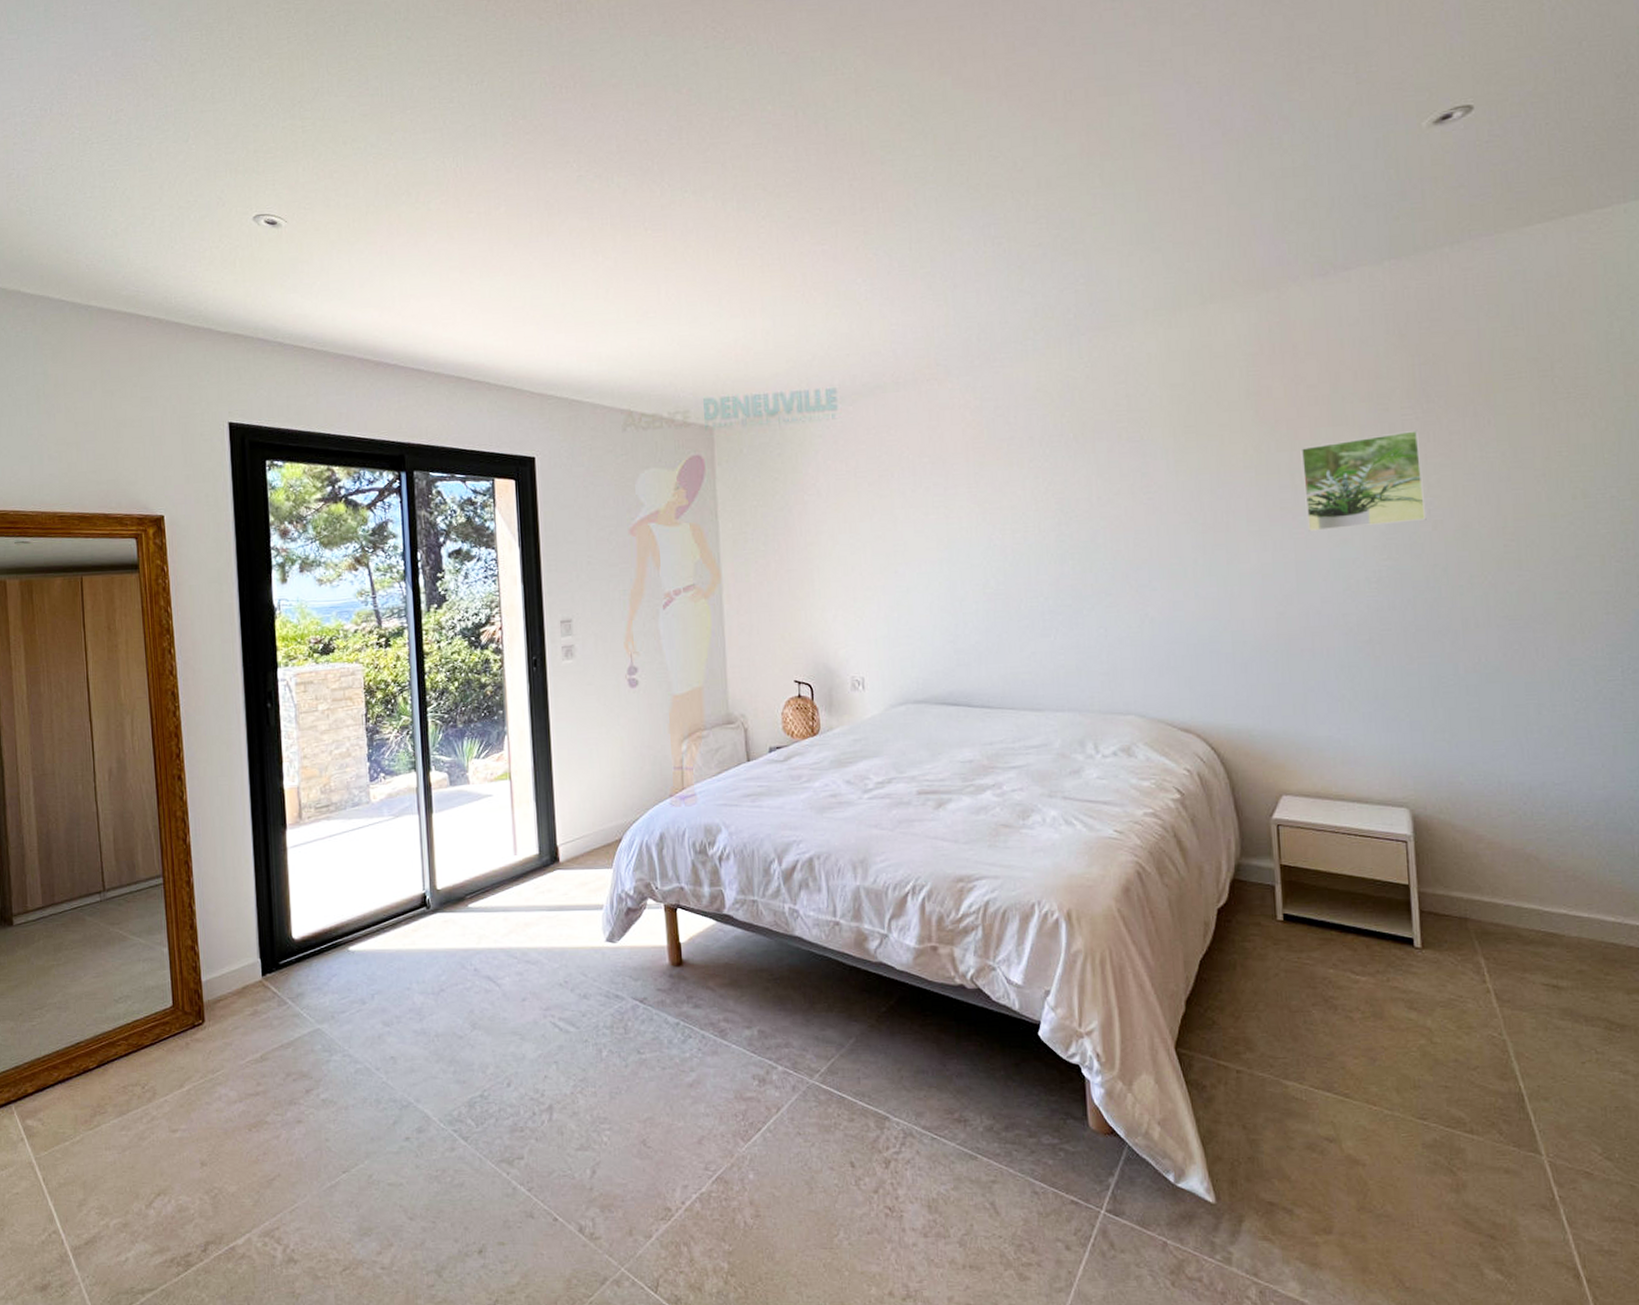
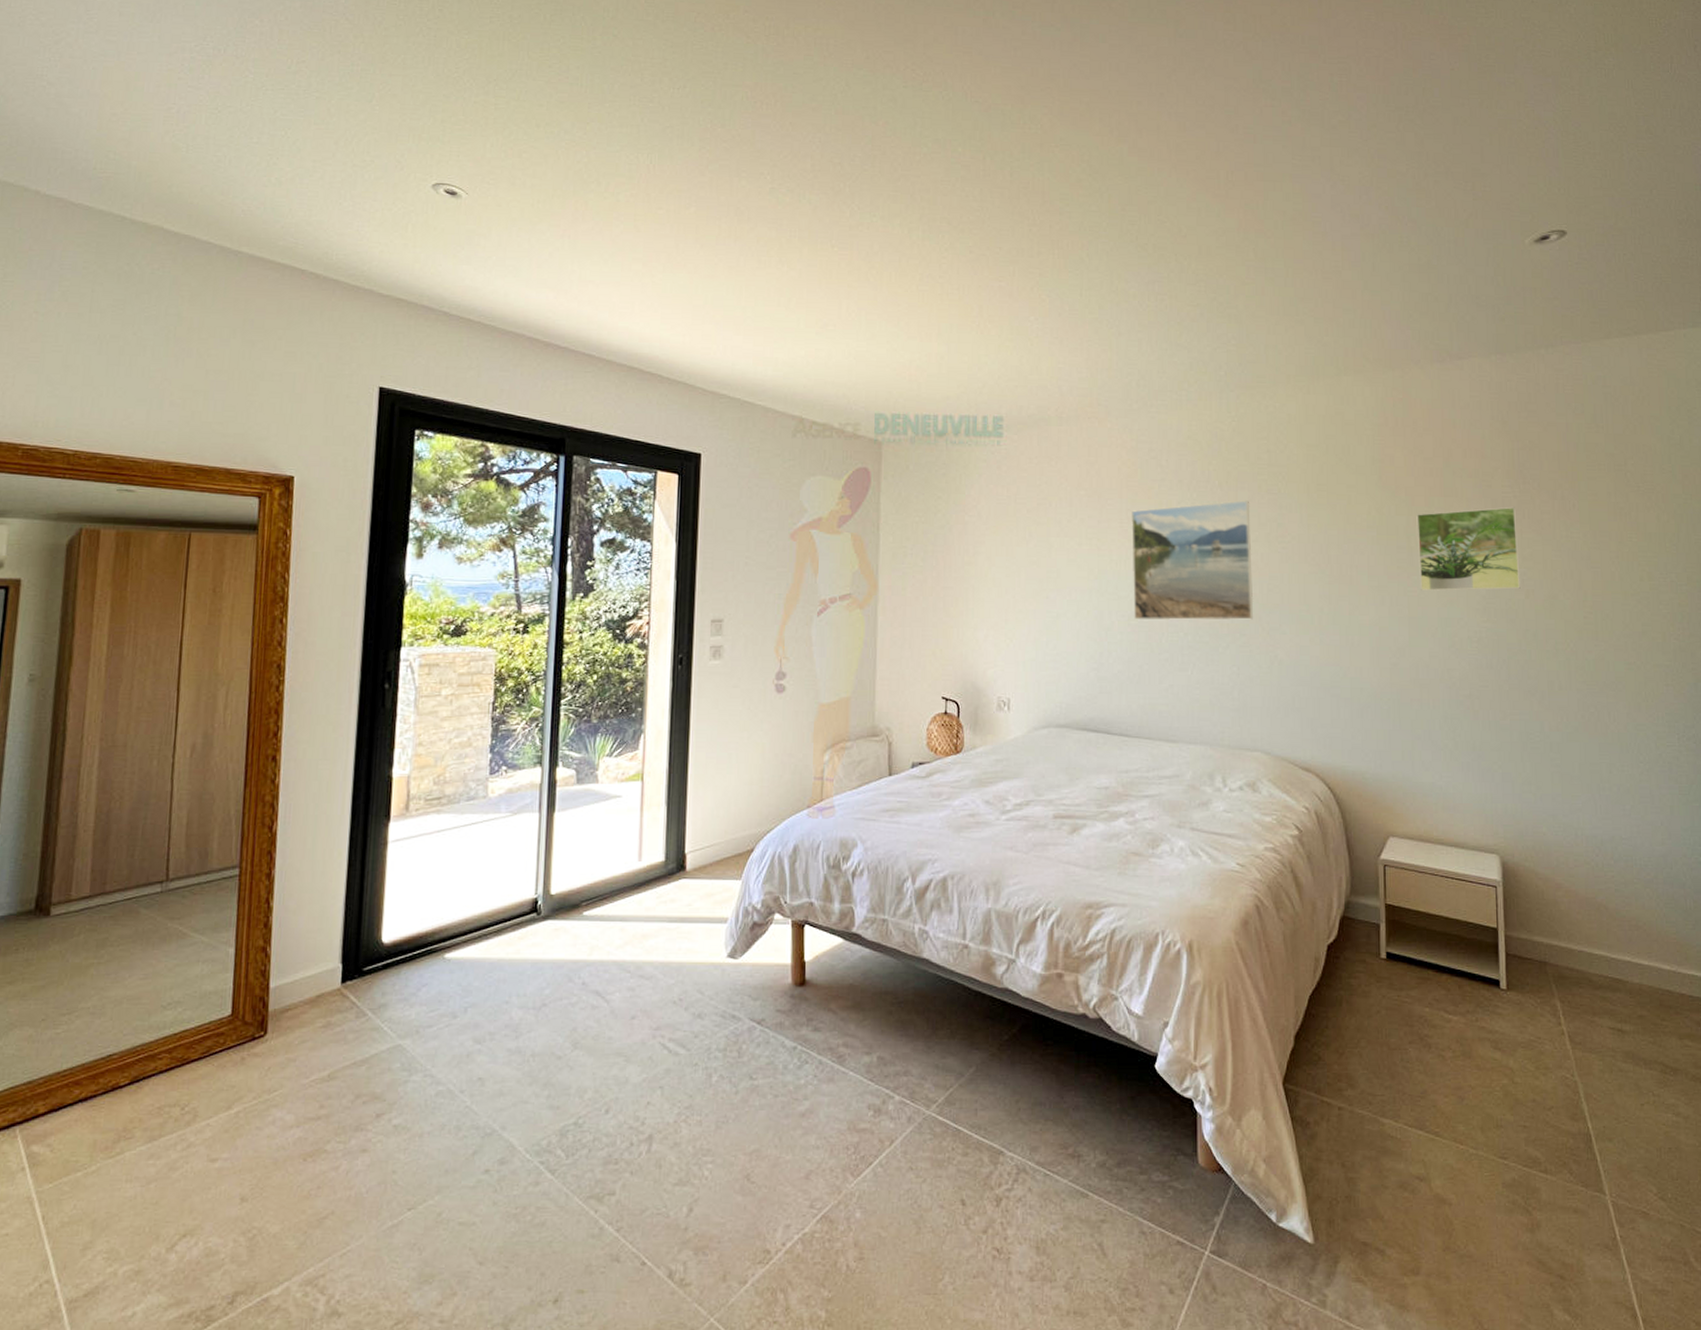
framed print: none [979,451,1119,588] -> present [1130,500,1254,621]

